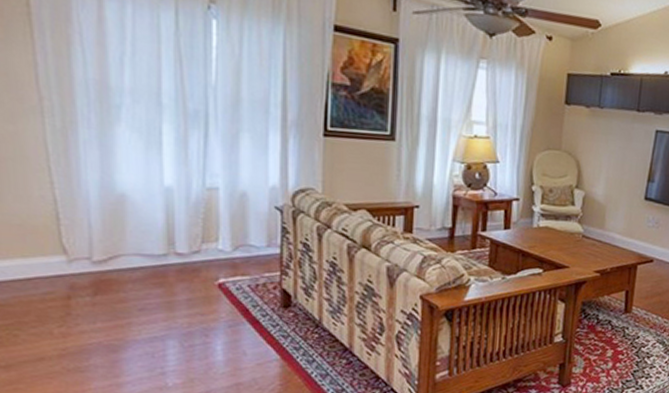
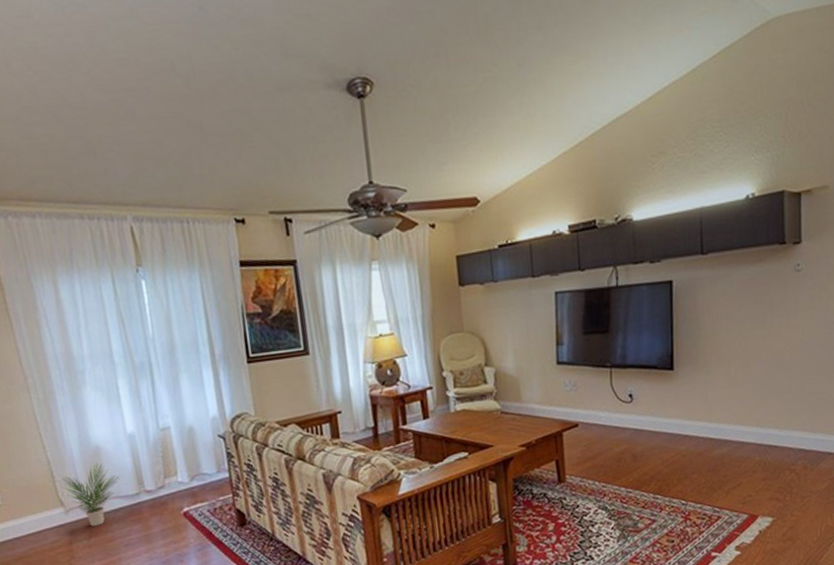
potted plant: none [68,213,145,283] -> present [62,463,119,526]

